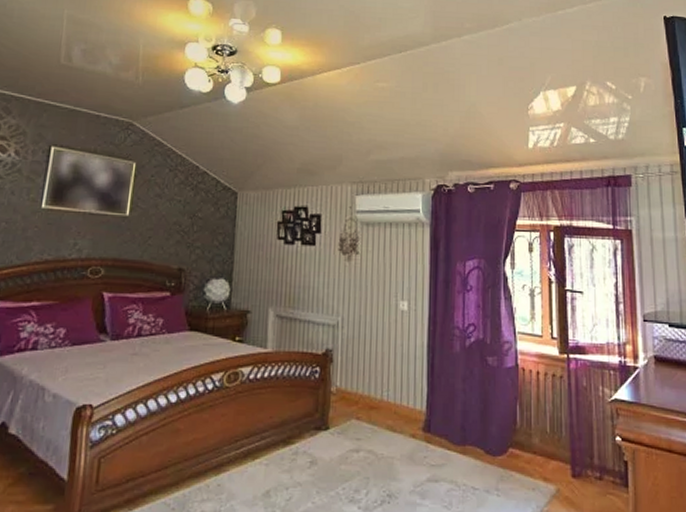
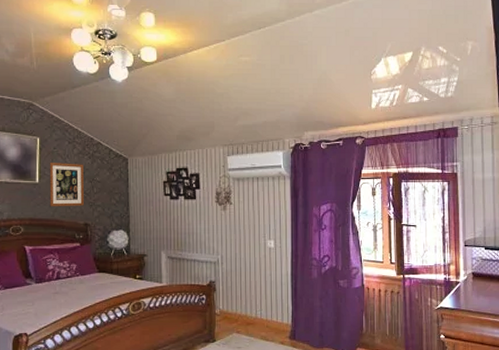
wall art: none [139,193,184,247] -> present [49,163,84,206]

